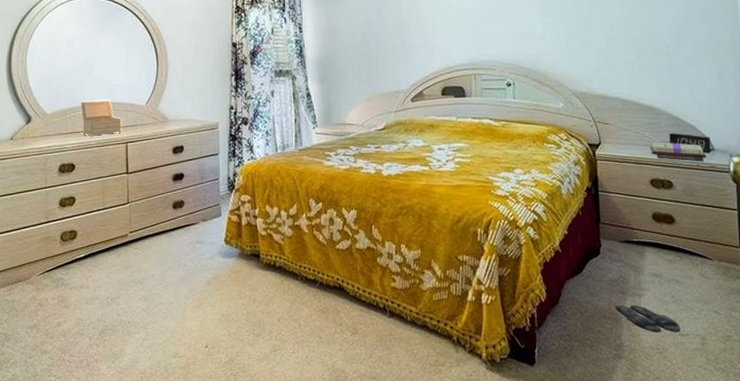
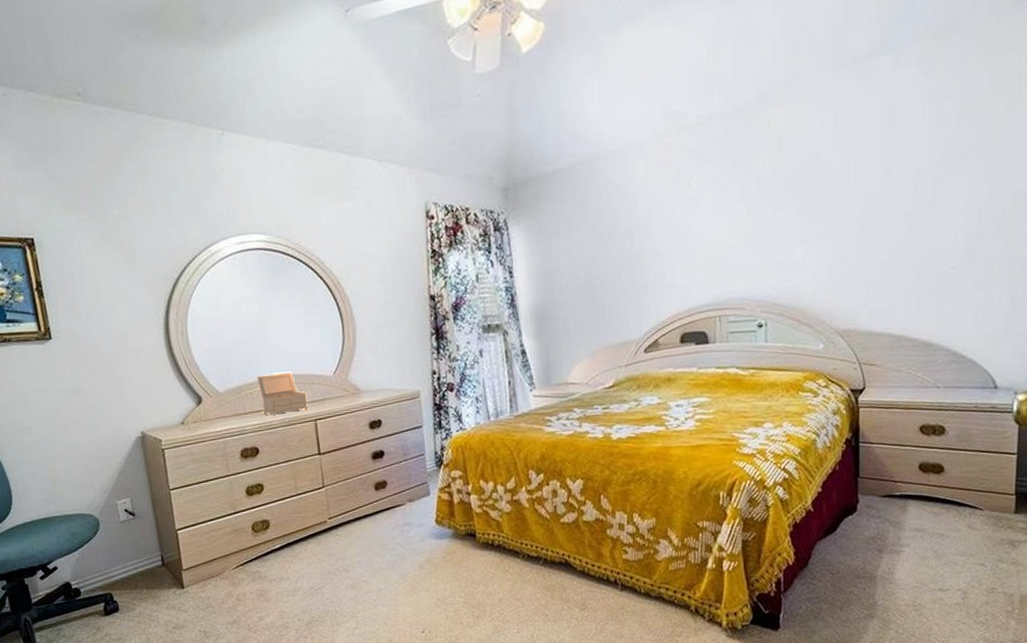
slippers: present [616,305,681,332] -> none [871,562,941,589]
books: present [649,142,707,162] -> none [921,382,987,403]
alarm clock: present [669,133,712,154] -> none [945,371,995,392]

